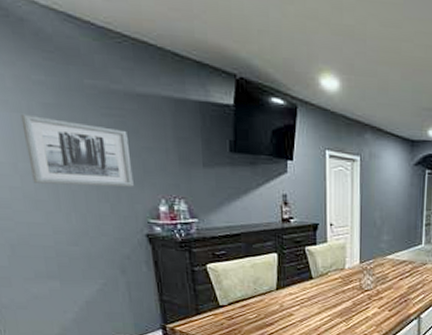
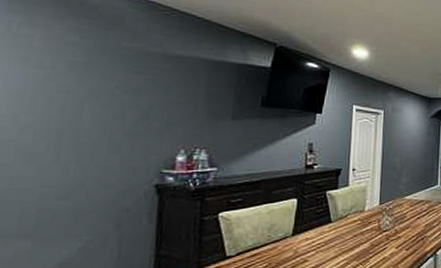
wall art: present [20,113,134,187] -> none [33,70,157,138]

